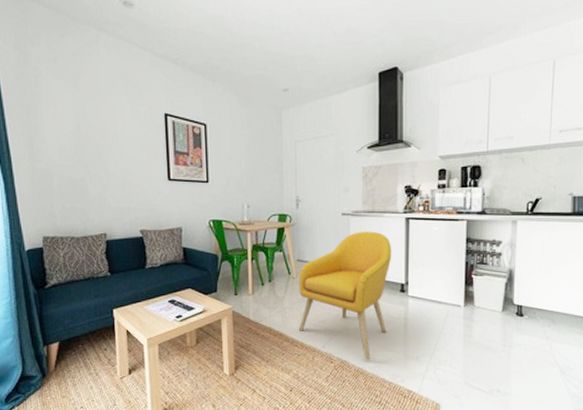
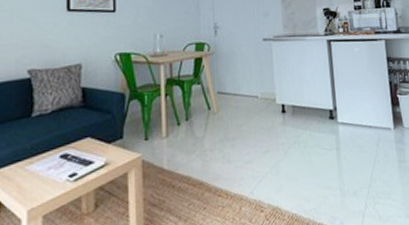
armchair: present [298,231,392,360] -> none [220,55,320,204]

